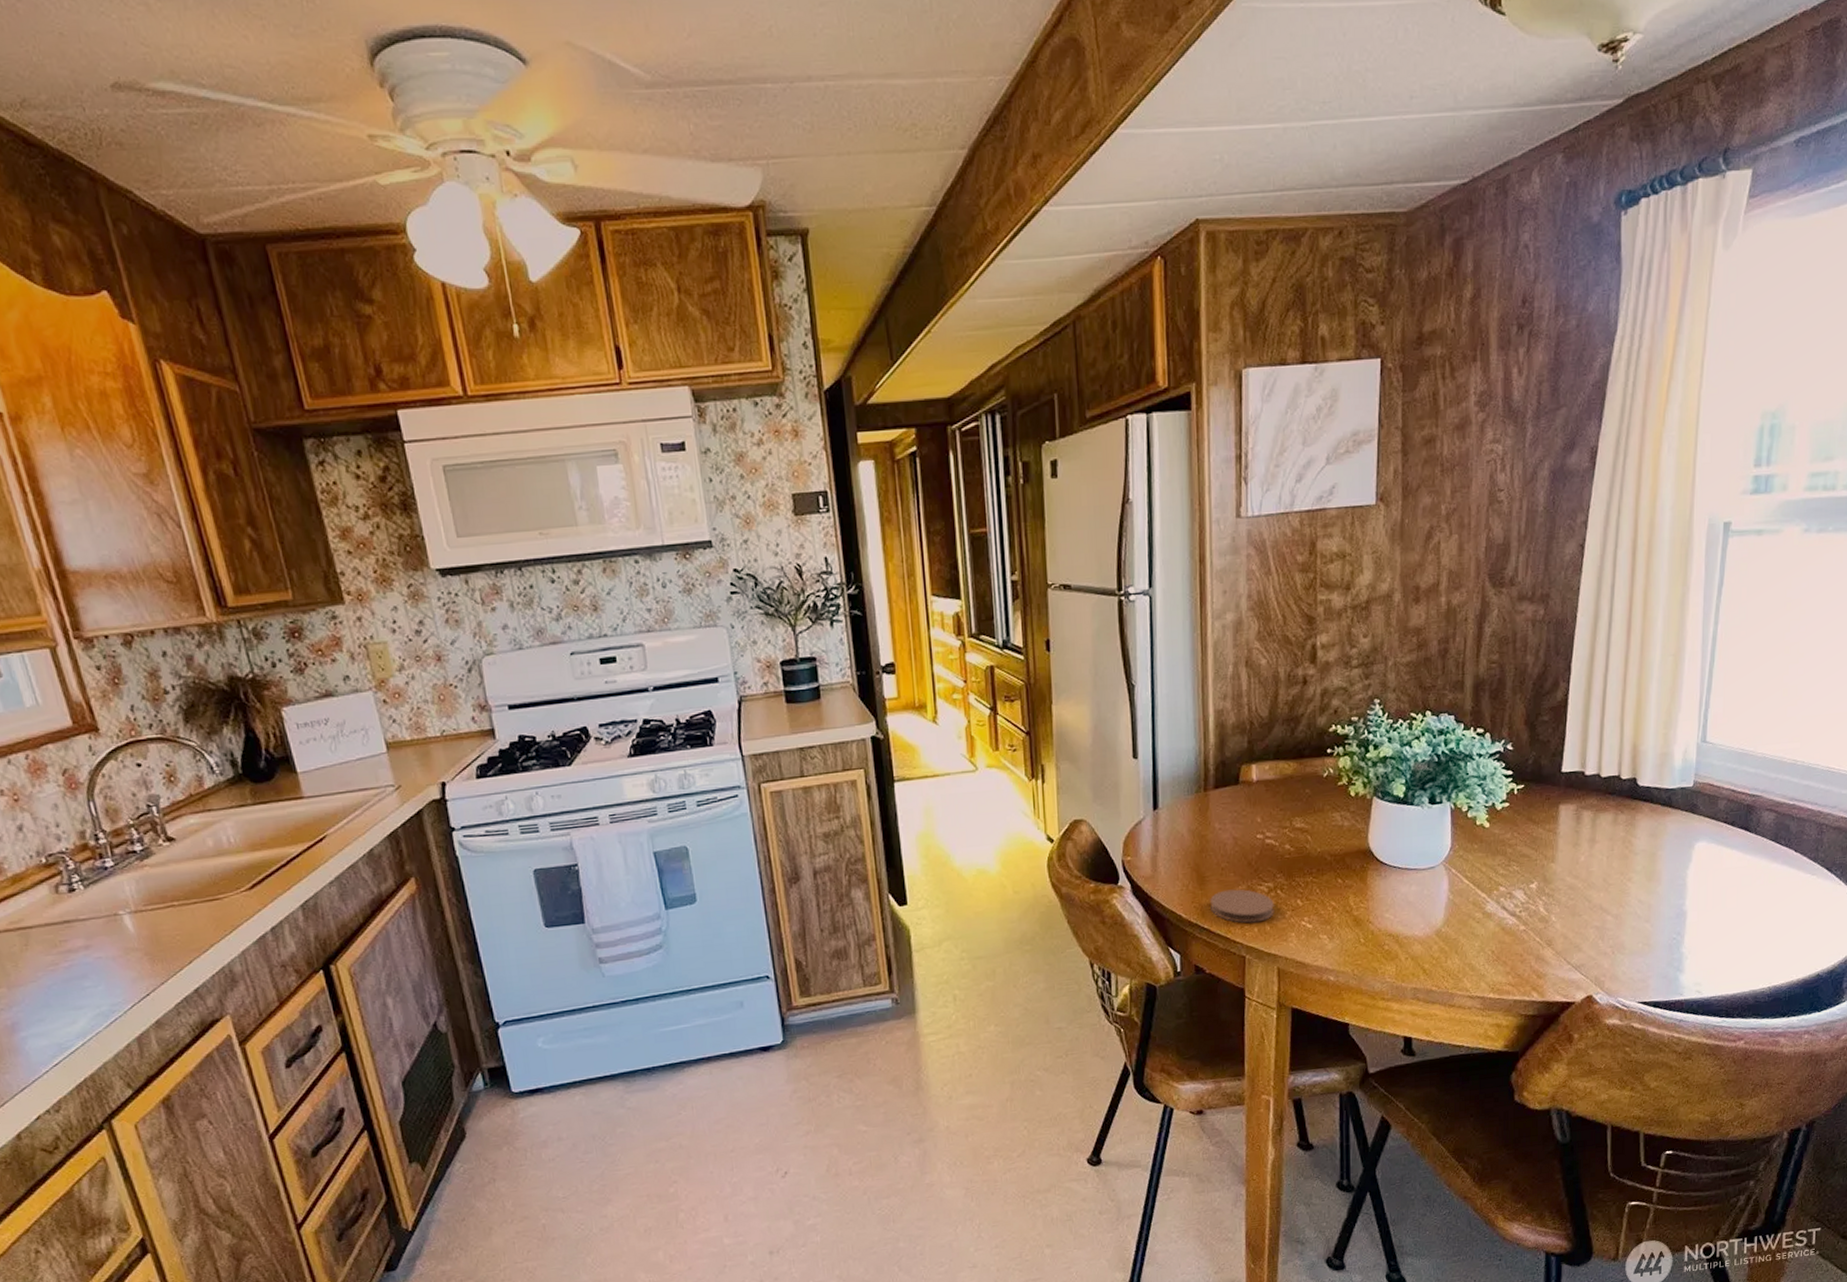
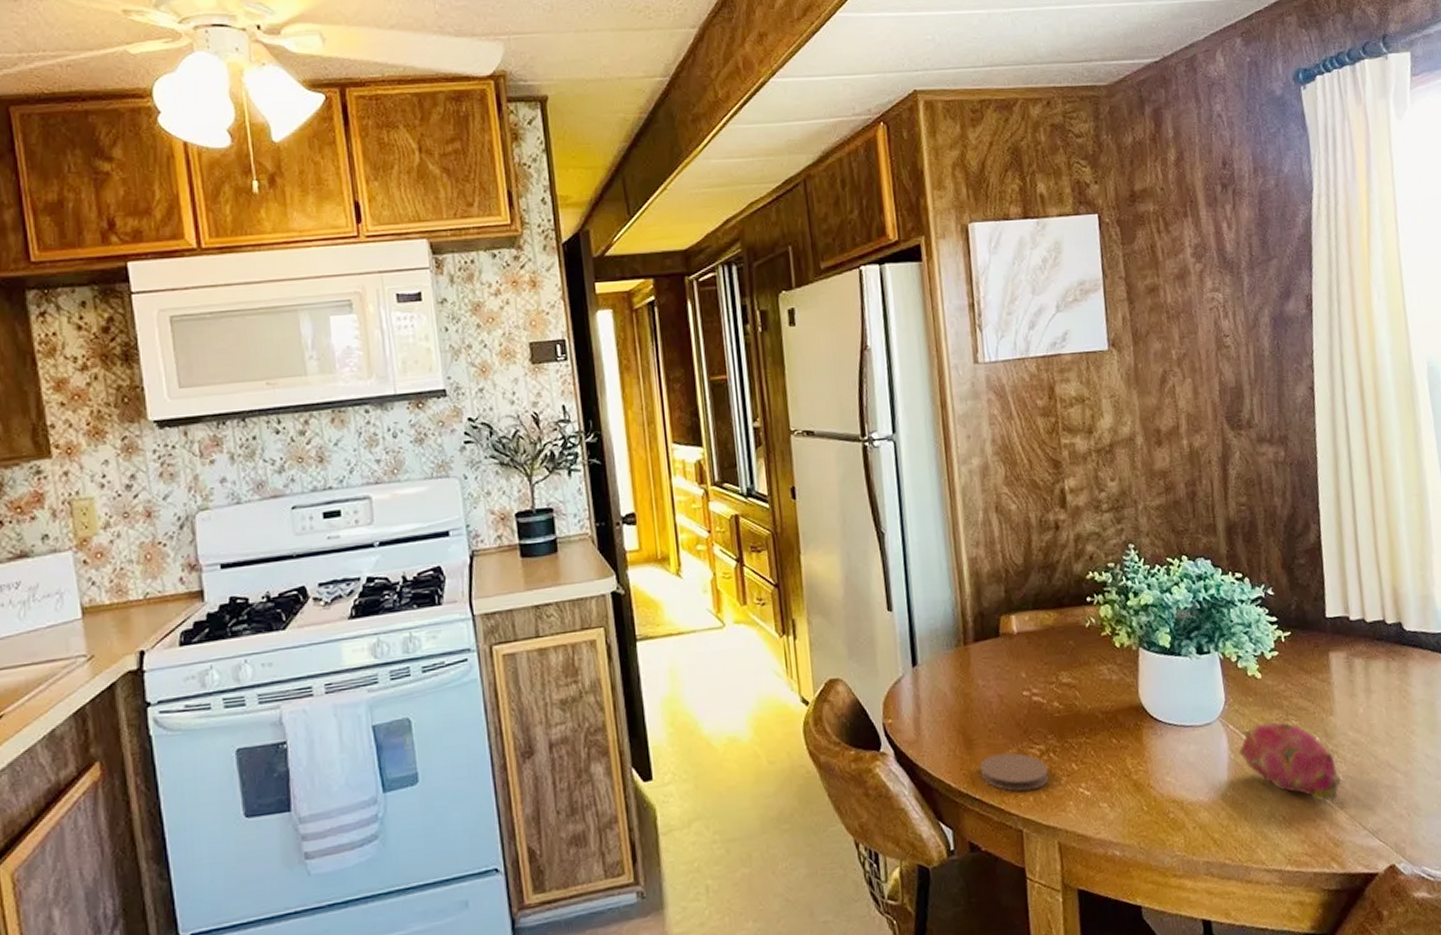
fruit: none [1459,867,1553,938] -> present [1237,722,1342,801]

